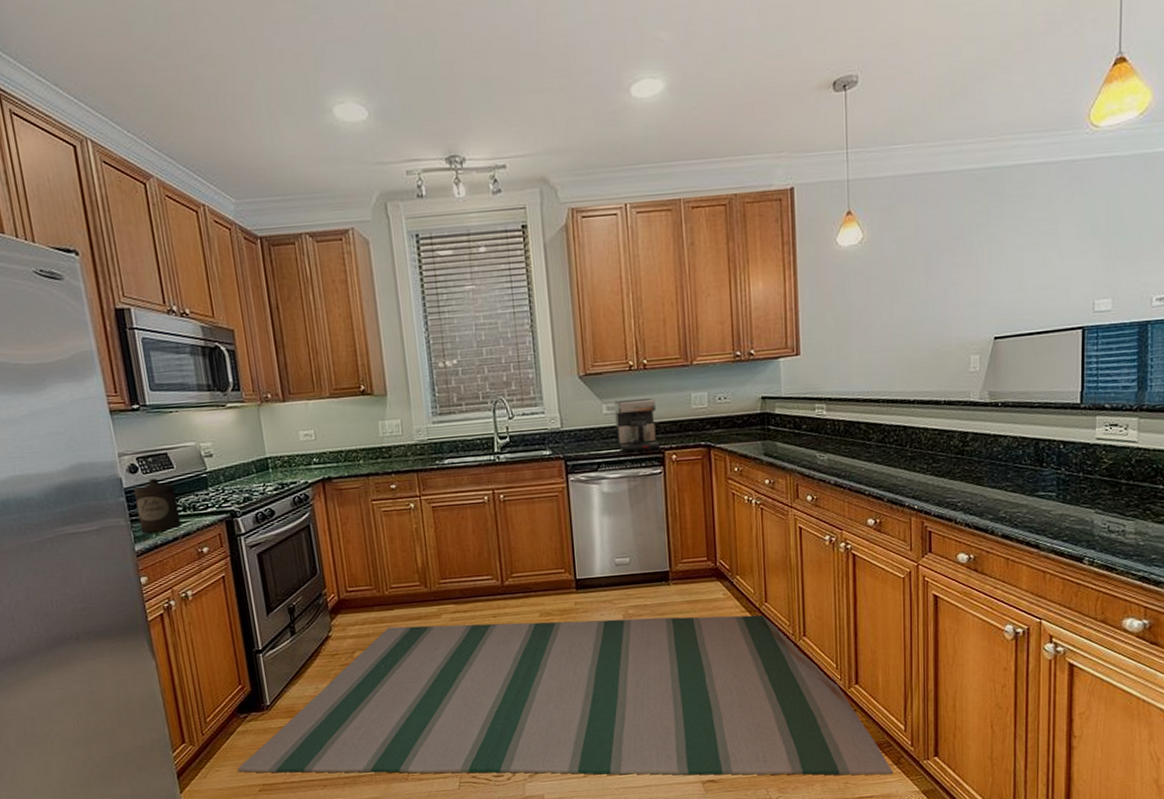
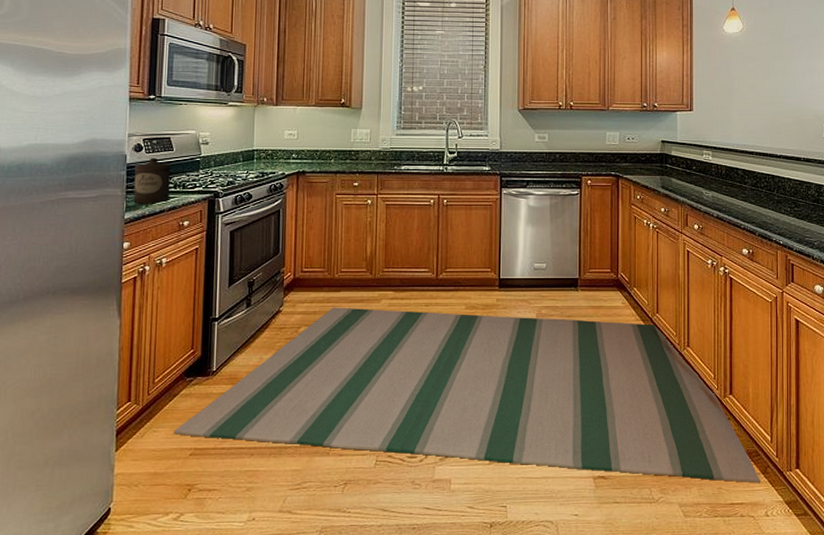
coffee maker: present [614,397,660,452] -> none [544,131,578,174]

